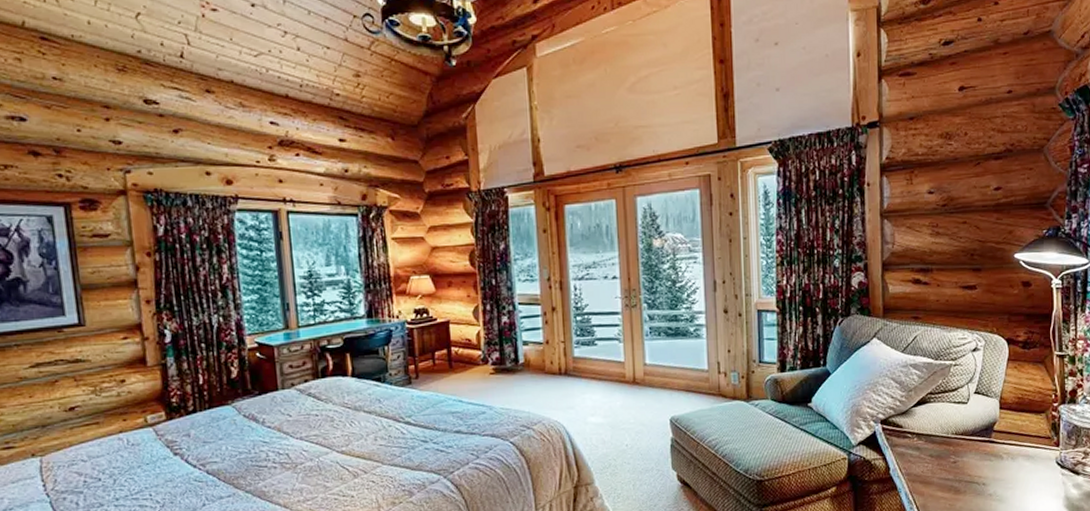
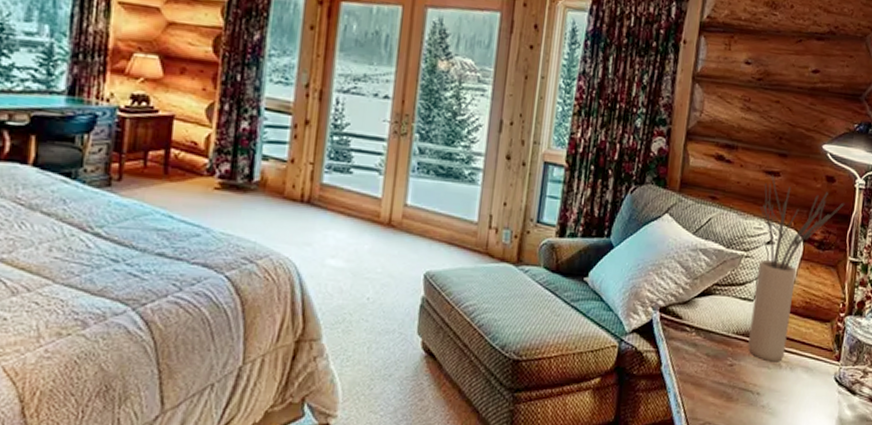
vase: none [961,289,1044,455] -> present [748,175,845,362]

